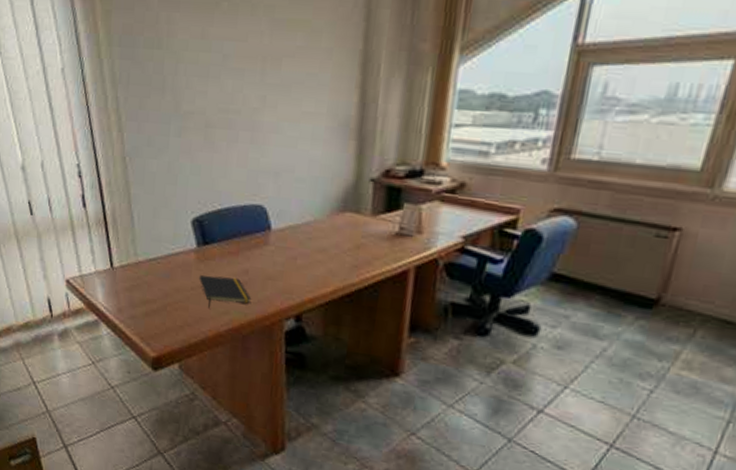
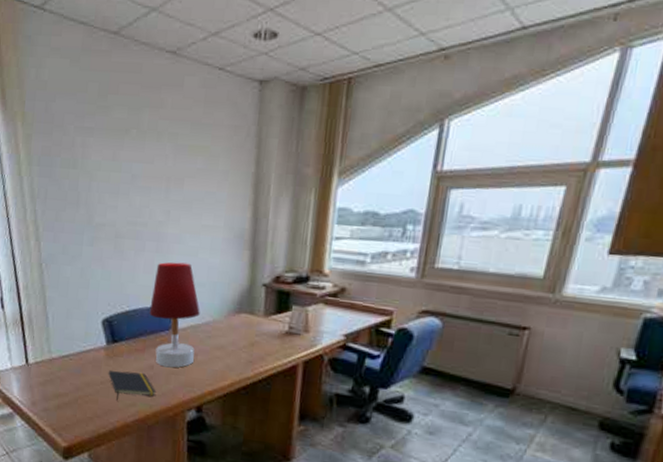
table lamp: none [243,154,300,273] -> present [149,262,200,368]

